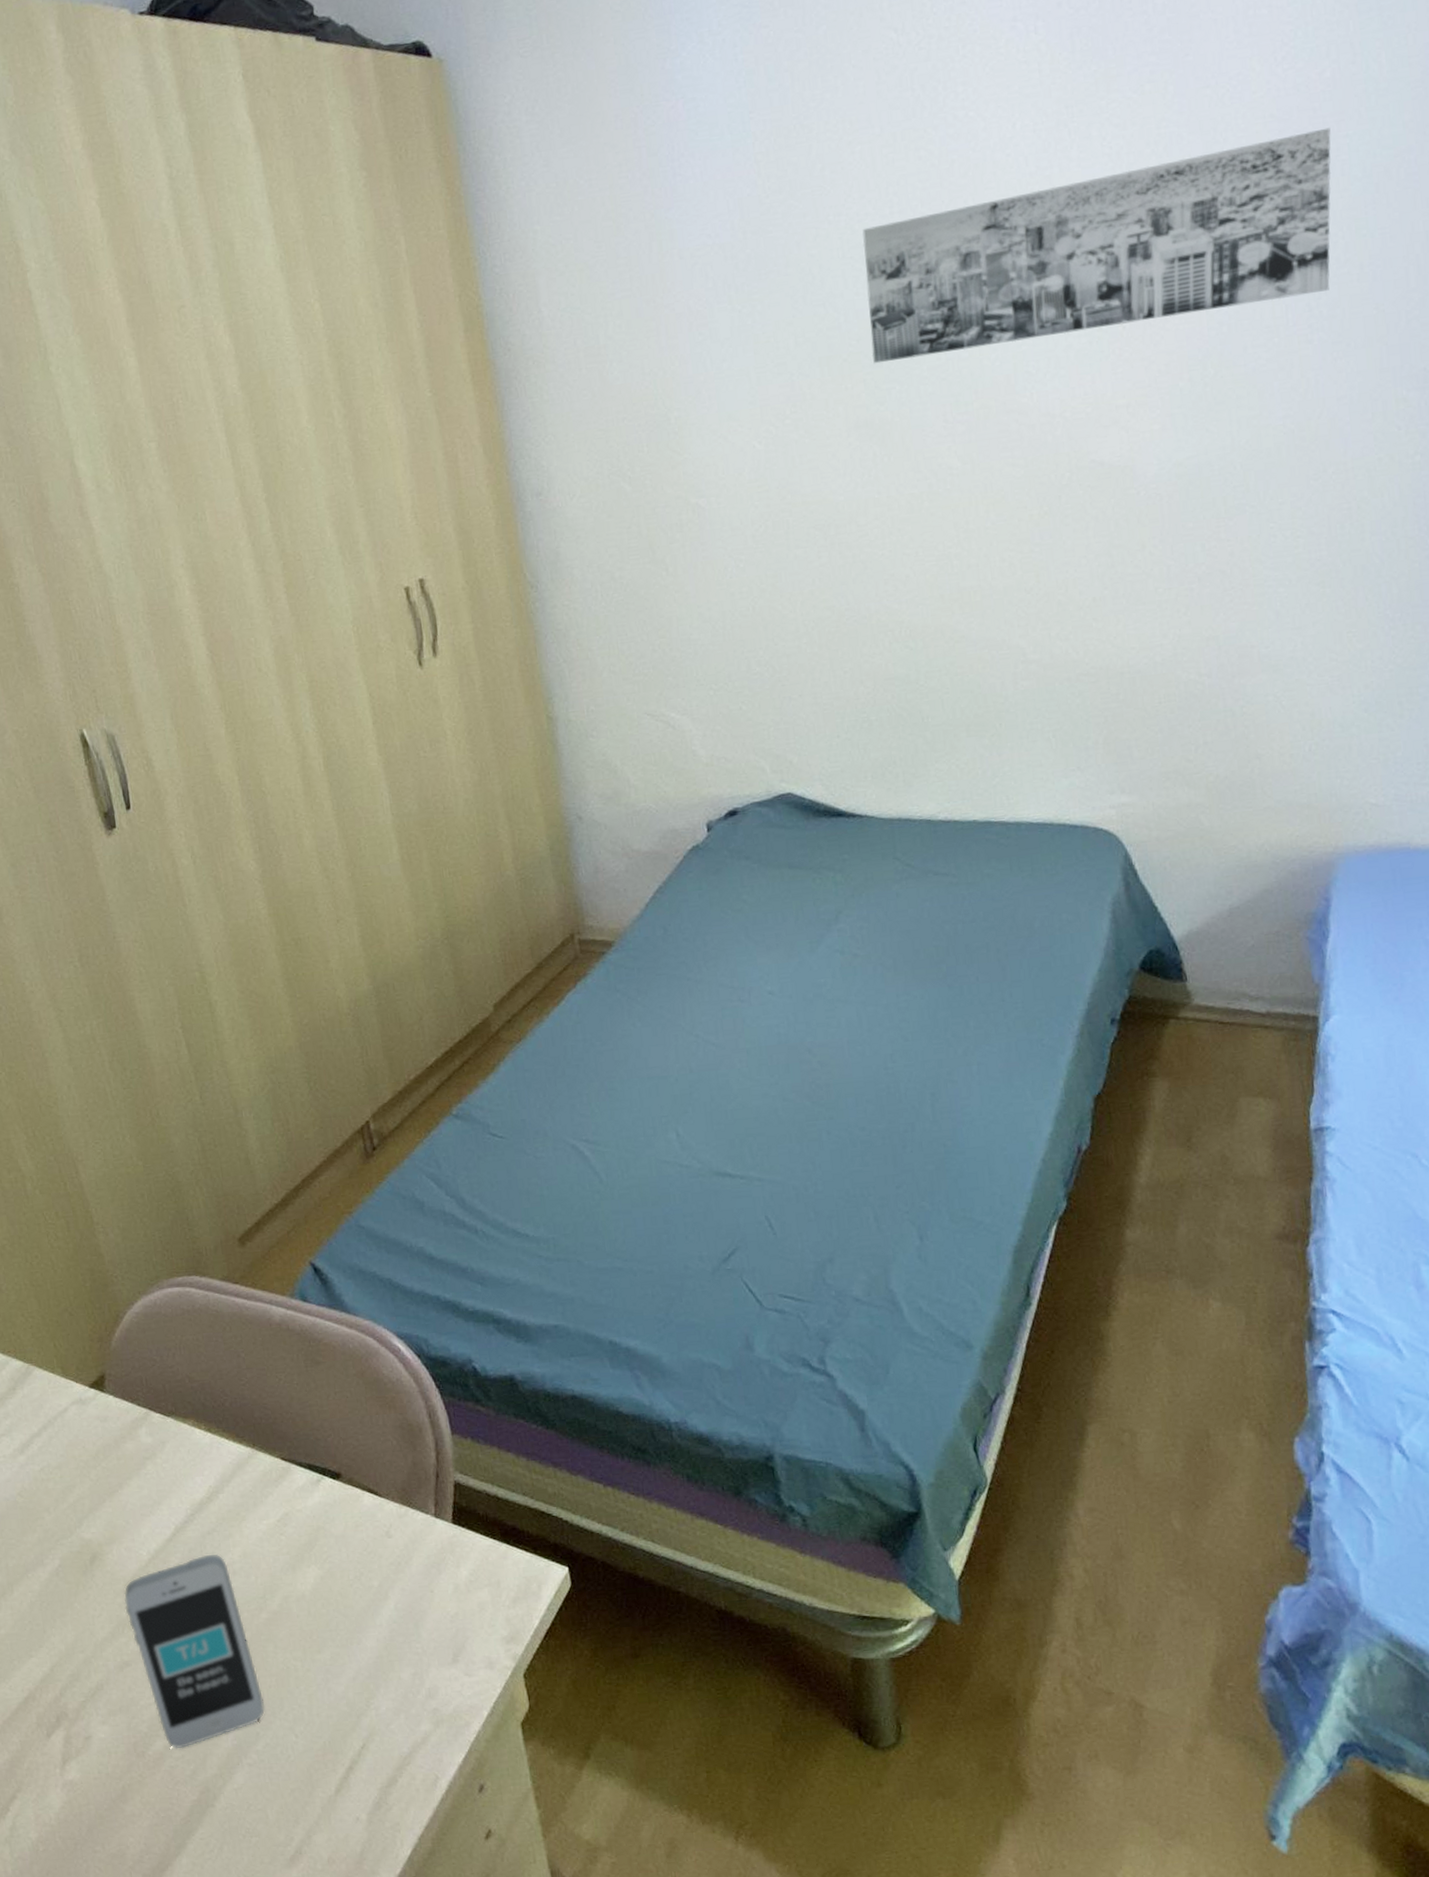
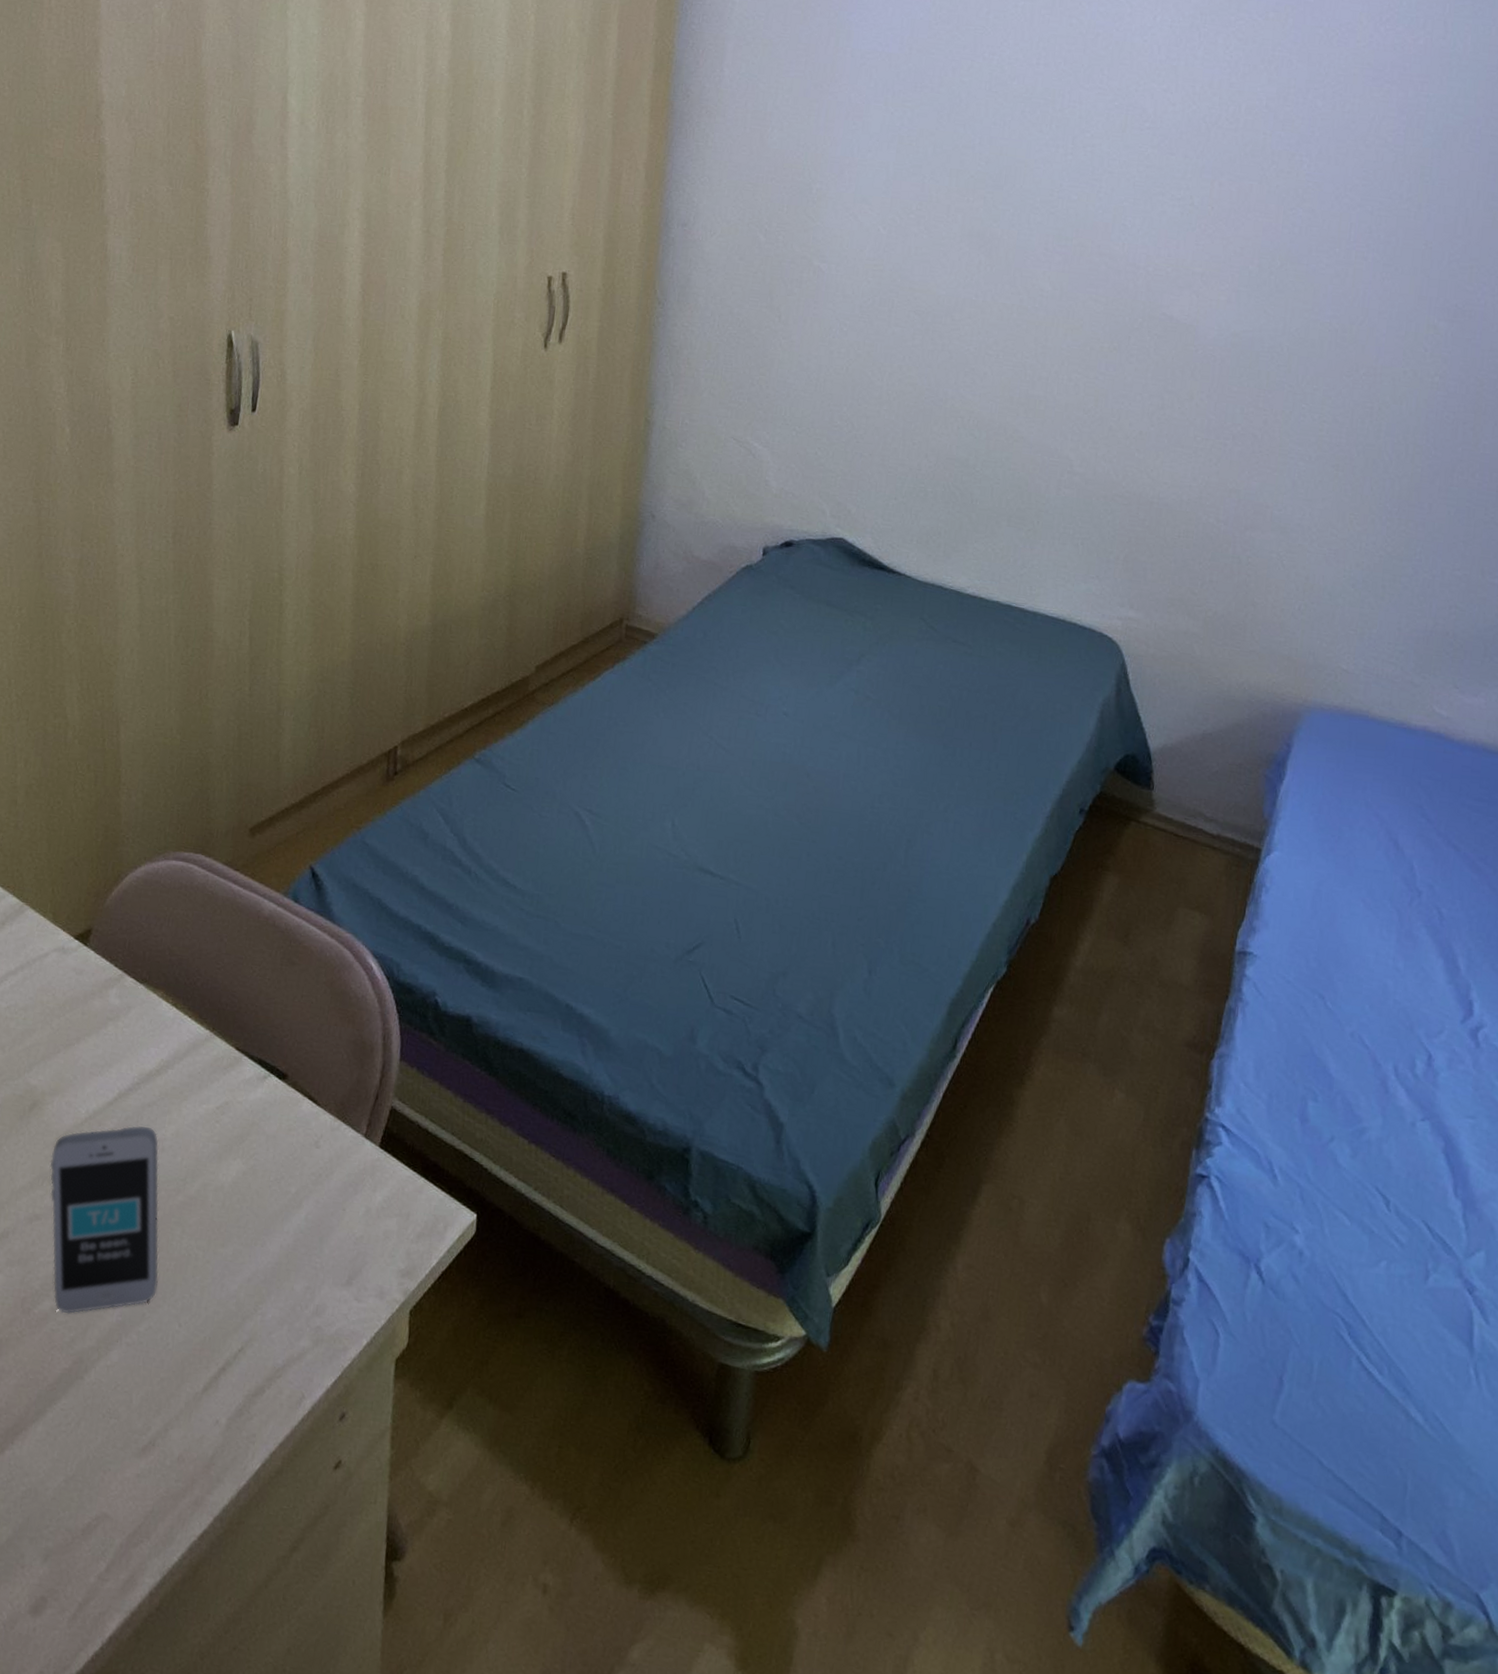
wall art: present [862,127,1332,364] -> none [995,70,1415,220]

